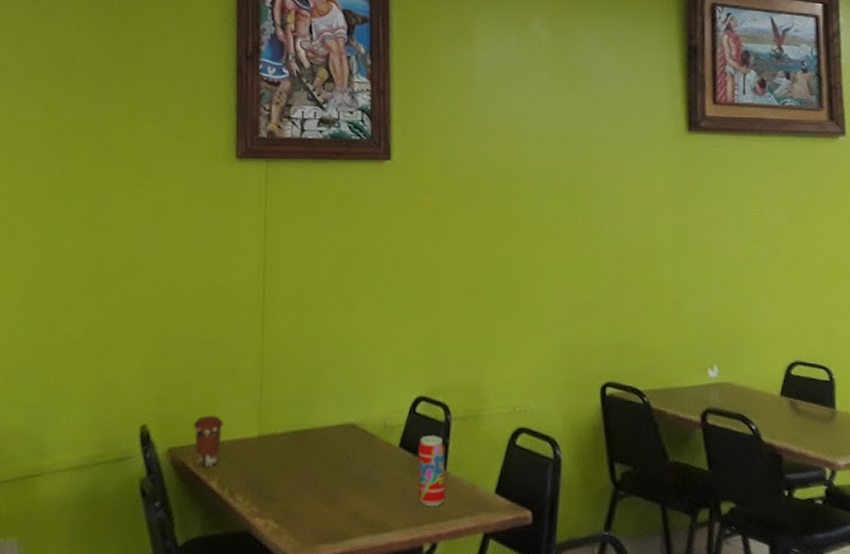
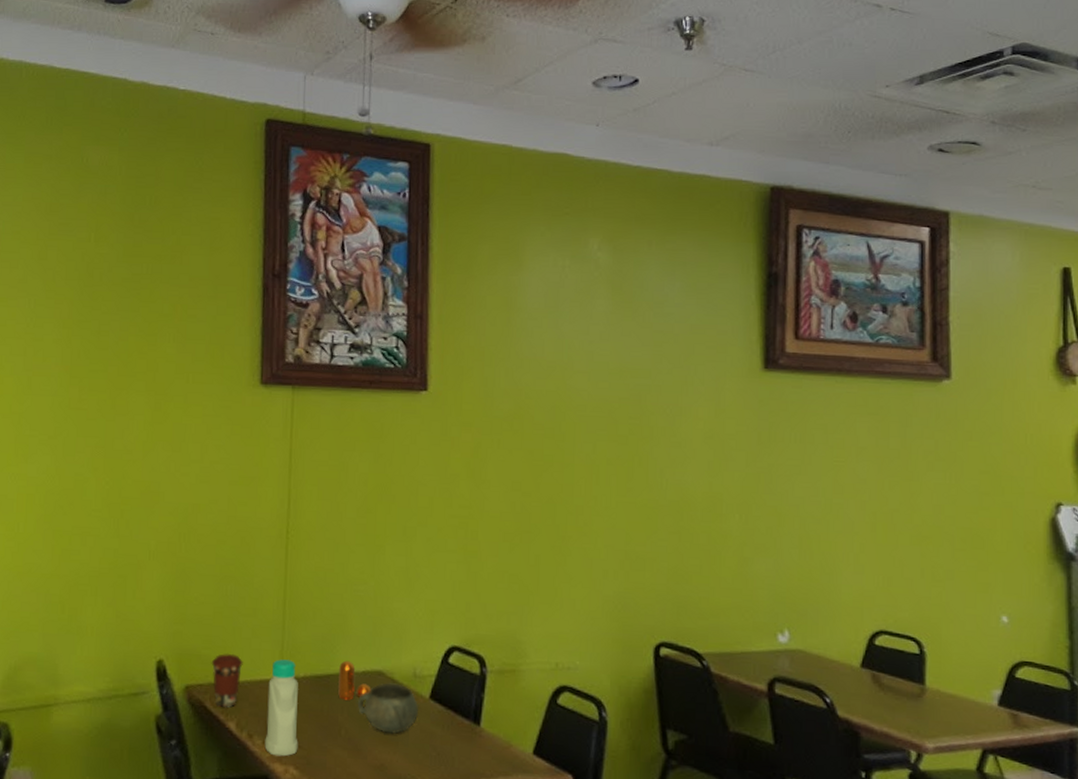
bottle: none [245,418,277,511] -> present [264,659,298,757]
pepper shaker: none [314,415,345,453] -> present [338,660,371,701]
decorative bowl: none [332,434,390,482] -> present [357,683,419,734]
beverage can: present [417,436,446,507] -> none [448,688,480,764]

